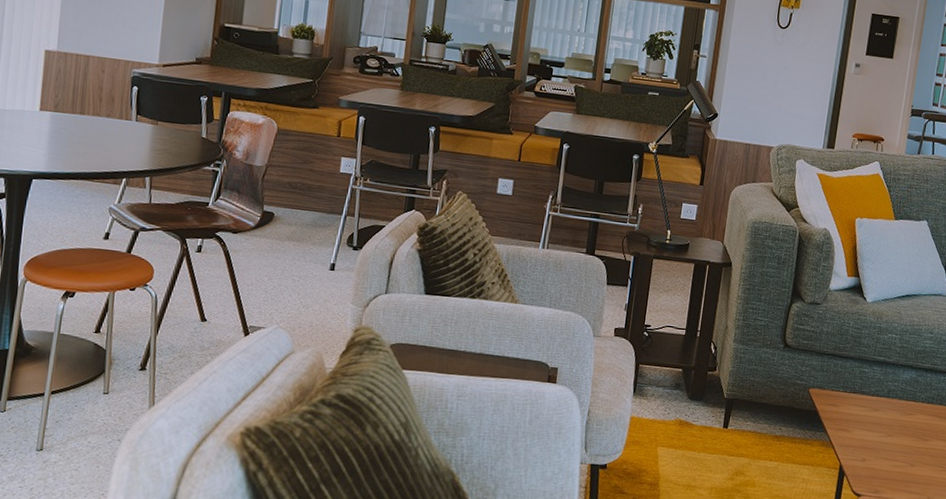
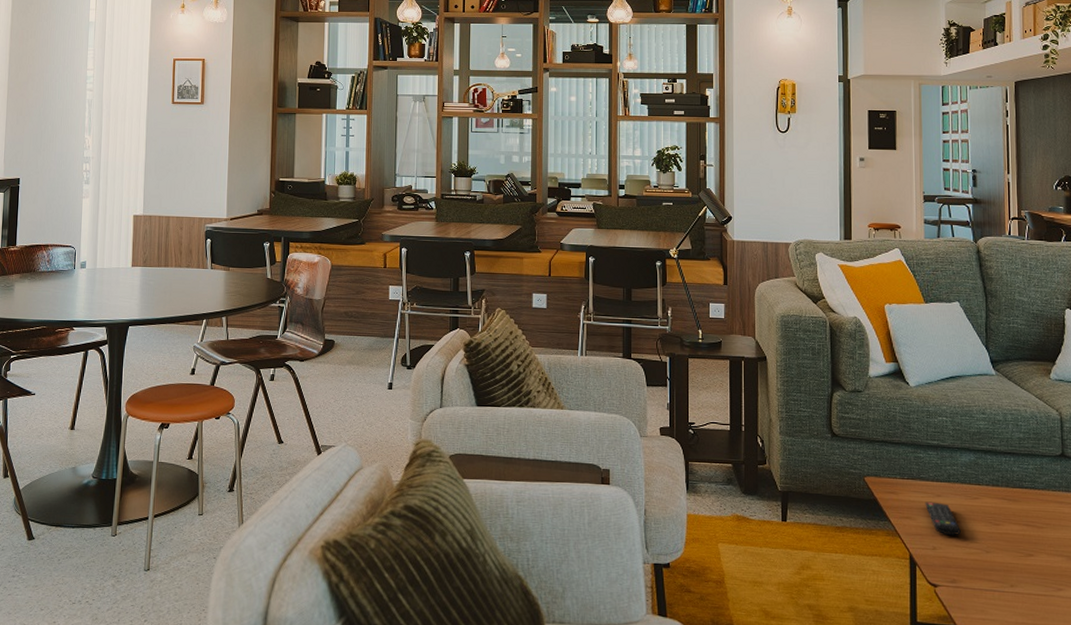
remote control: none [862,415,891,449] -> present [925,501,961,536]

